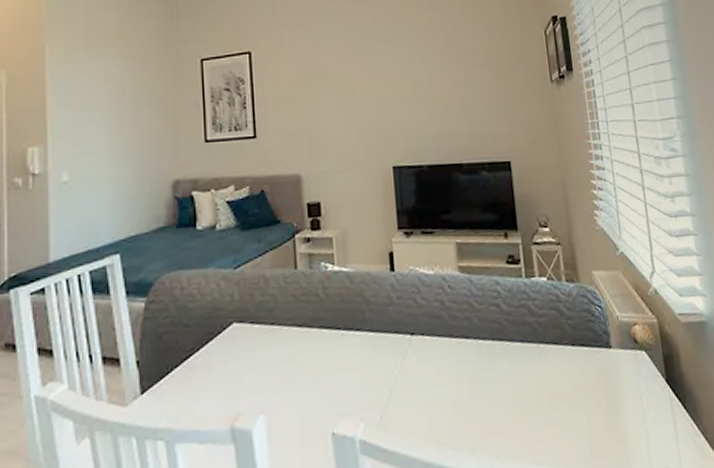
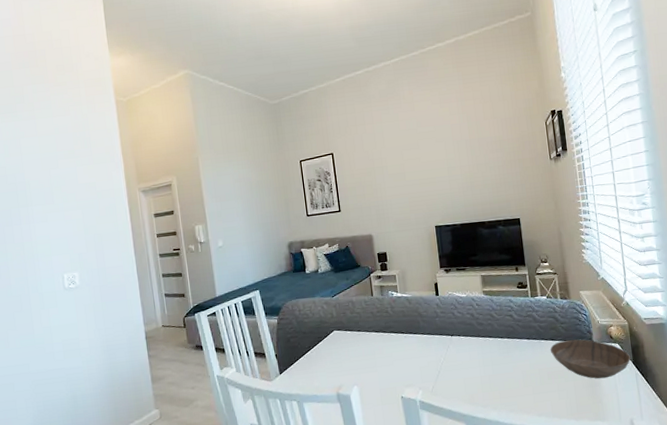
bowl: none [552,343,663,405] -> present [550,339,631,379]

